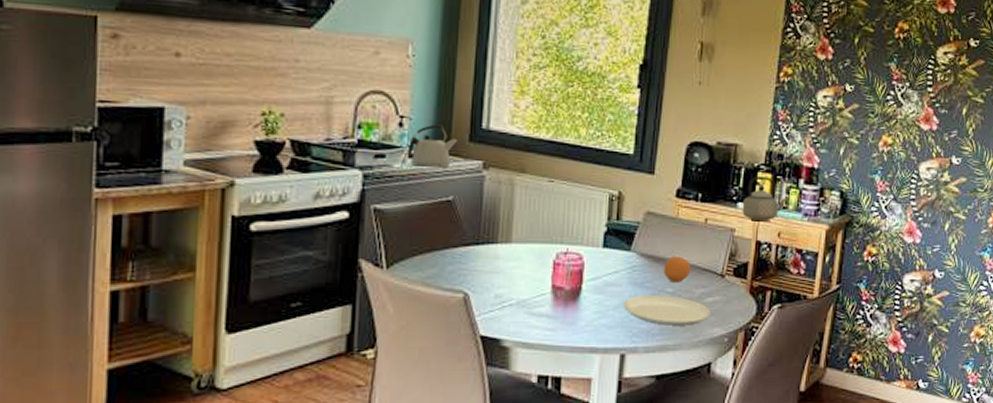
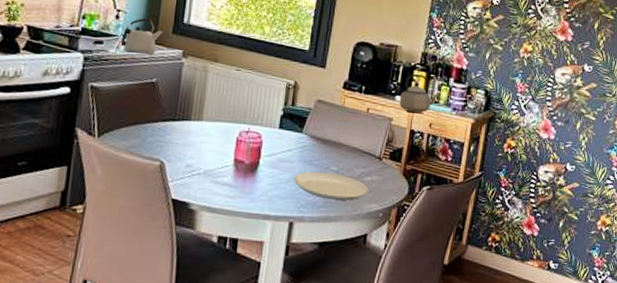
fruit: present [663,256,691,283] -> none [329,139,353,163]

